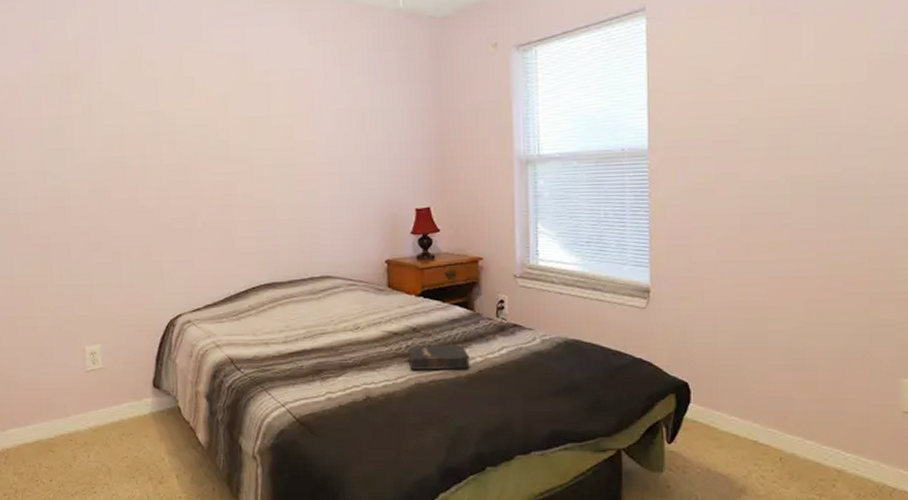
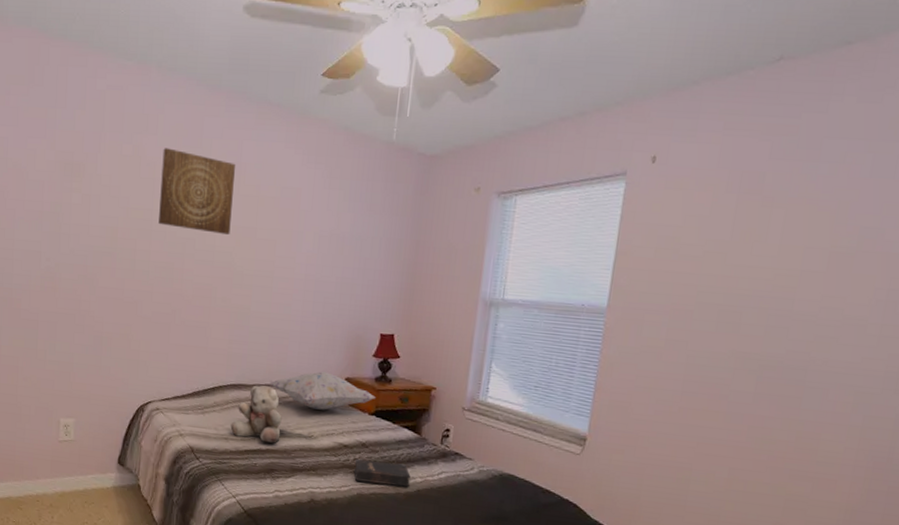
wall art: none [162,45,243,127] -> present [158,148,236,235]
teddy bear: none [269,281,325,341] -> present [230,385,282,443]
decorative pillow: none [306,257,420,299] -> present [270,371,375,410]

